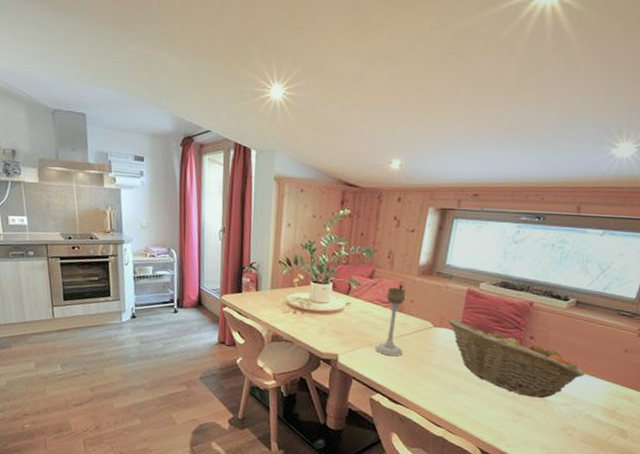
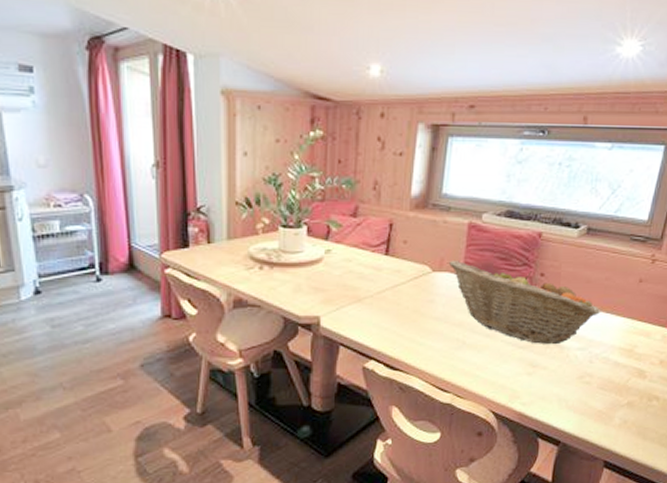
candle holder: present [374,288,406,357] -> none [364,227,399,312]

